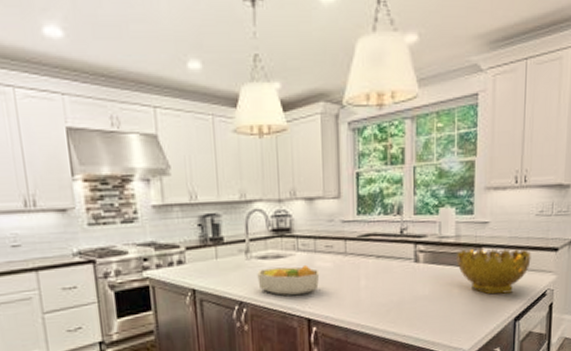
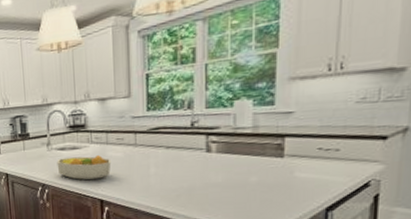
decorative bowl: present [457,247,531,295] -> none [254,137,349,184]

